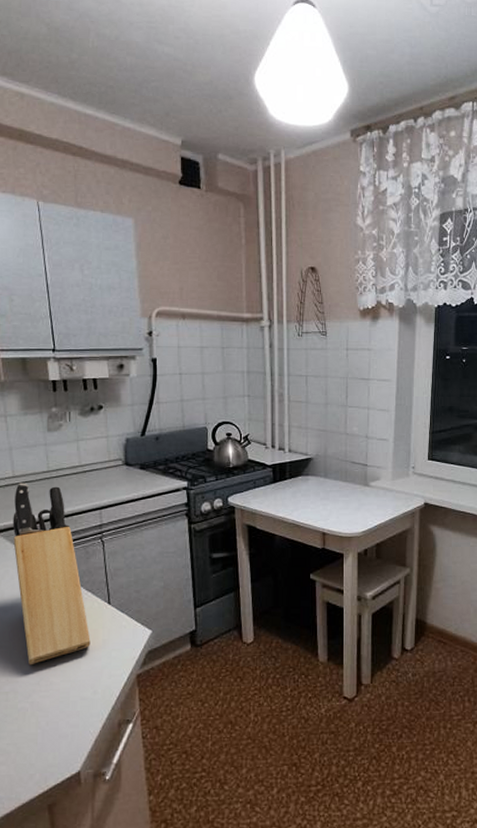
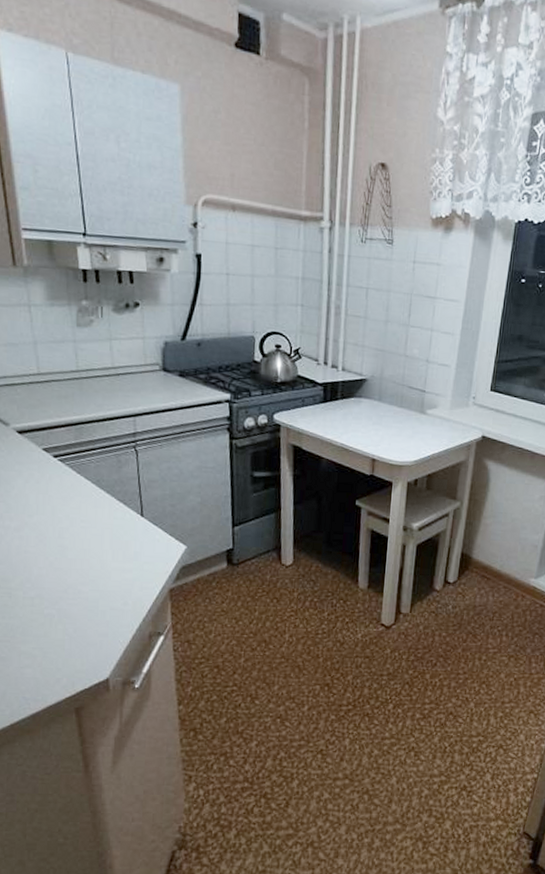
knife block: present [12,483,91,666] -> none [38,381,122,573]

